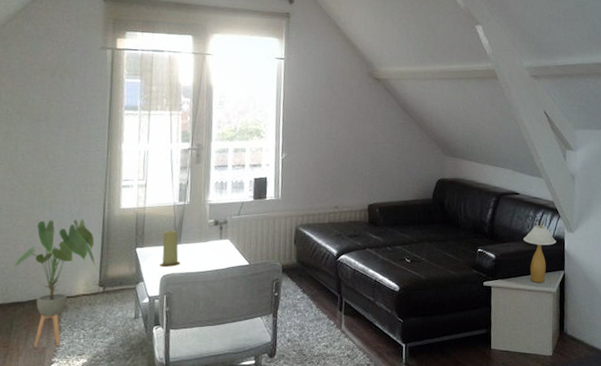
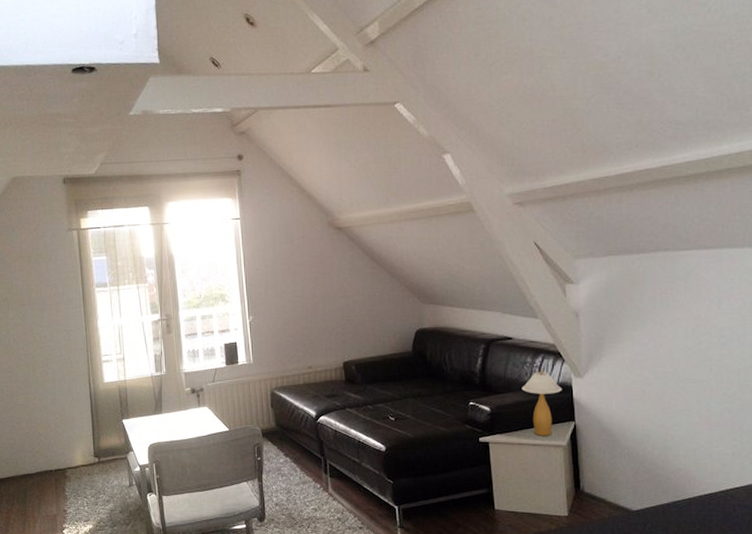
house plant: present [11,219,96,347] -> none [18,395,89,515]
candle: present [160,230,181,267] -> none [145,401,165,436]

